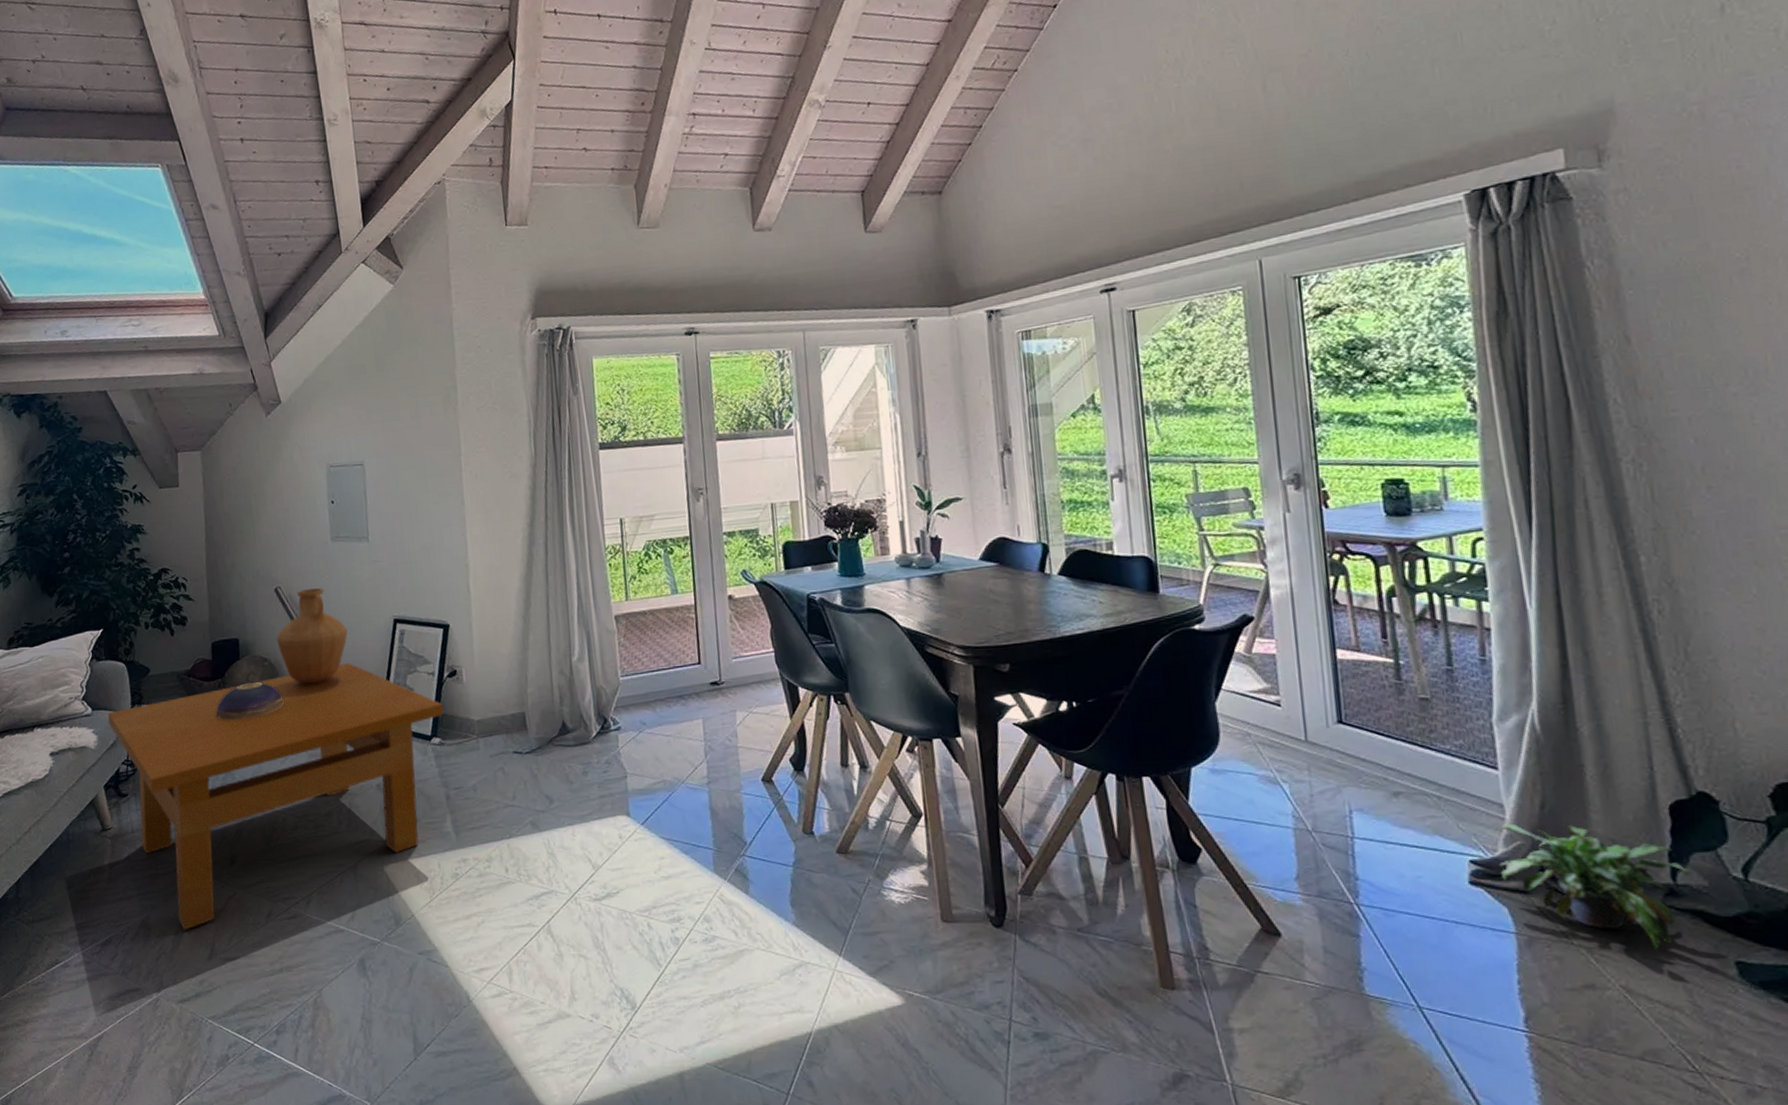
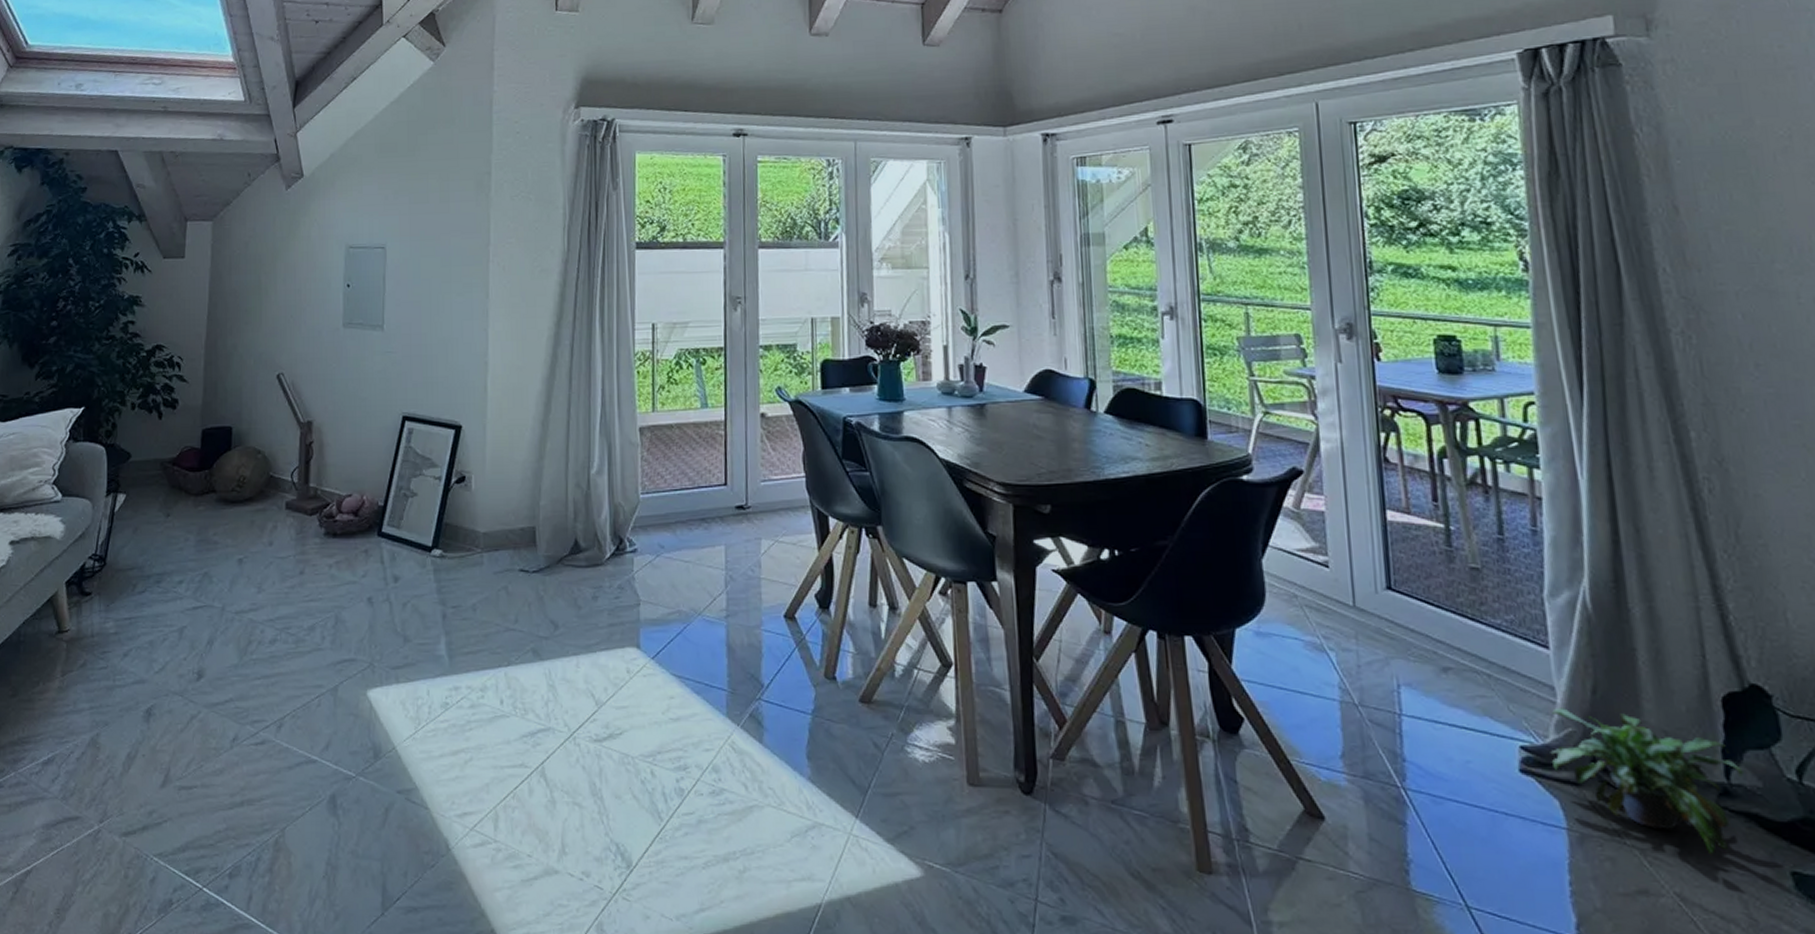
table: present [108,662,444,930] -> none [78,460,448,752]
decorative bowl: present [215,681,284,720] -> none [198,475,275,516]
vase: present [277,588,348,684] -> none [274,376,351,481]

